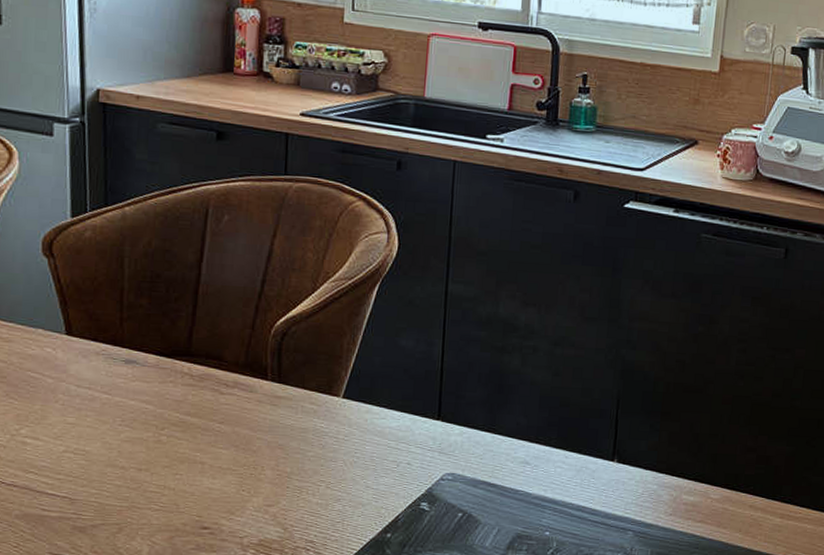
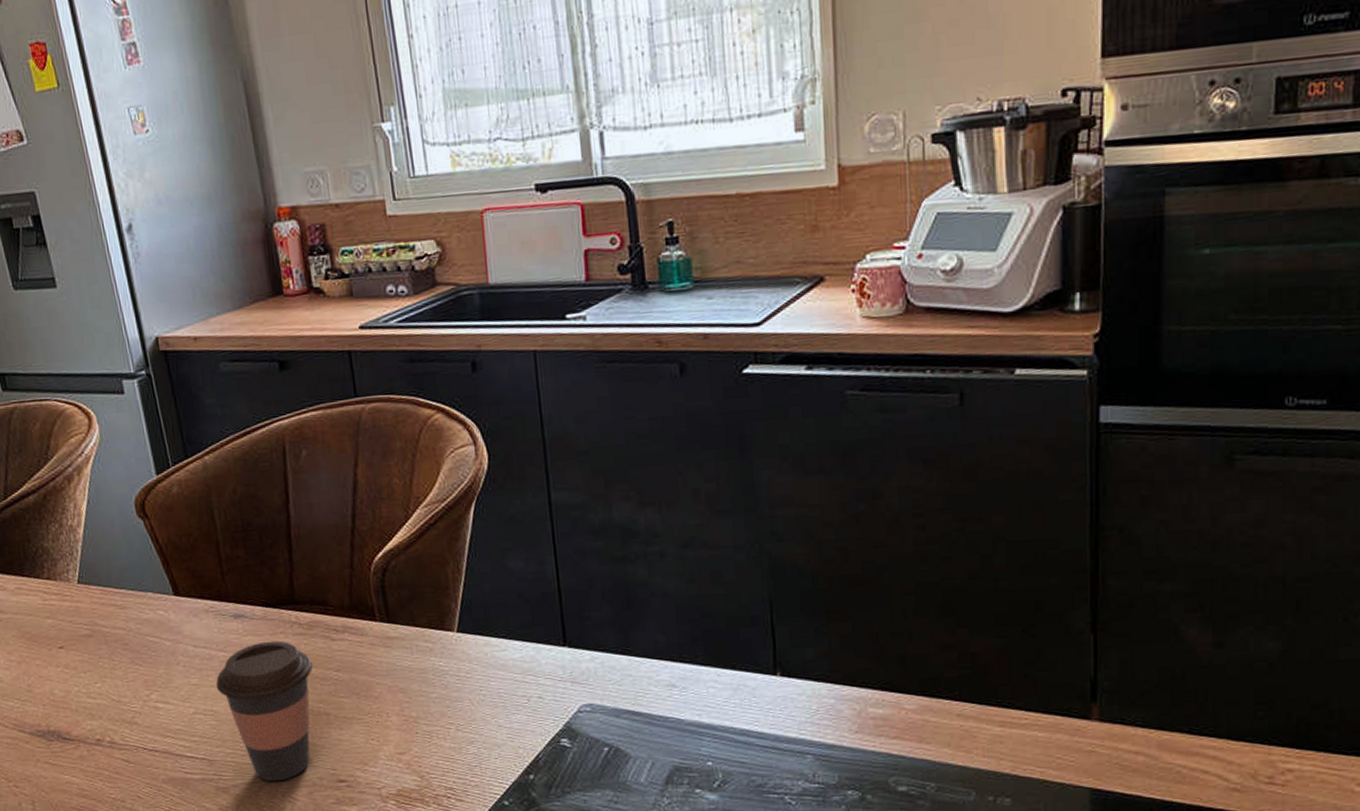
coffee cup: none [92,388,198,525] -> present [215,640,314,782]

